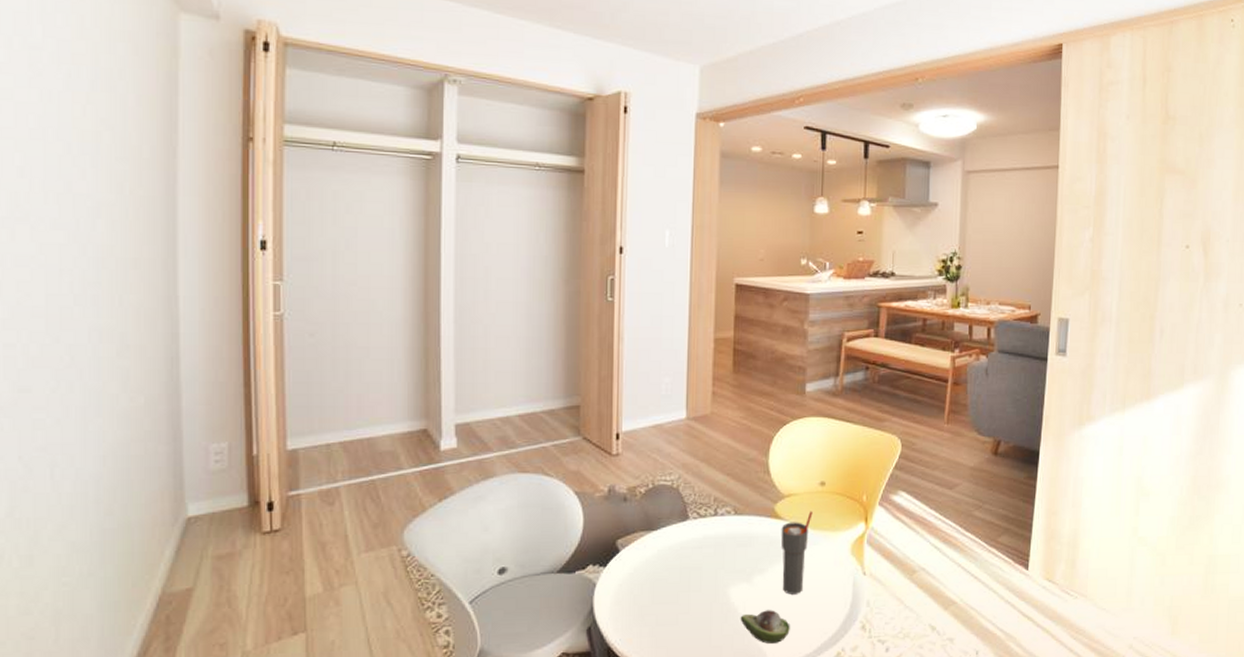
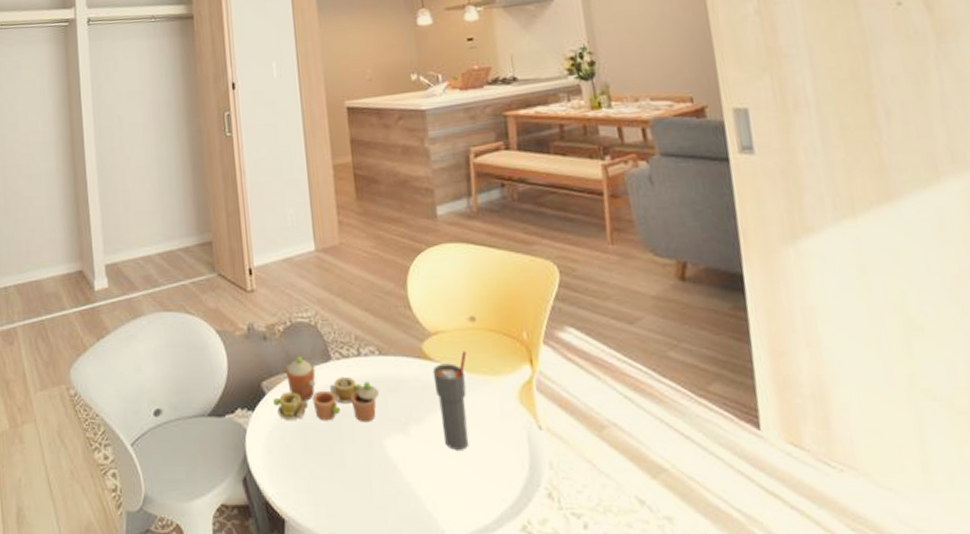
toy tea set: none [627,515,729,574] -> present [273,355,379,423]
fruit: present [740,610,790,643] -> none [401,467,461,509]

